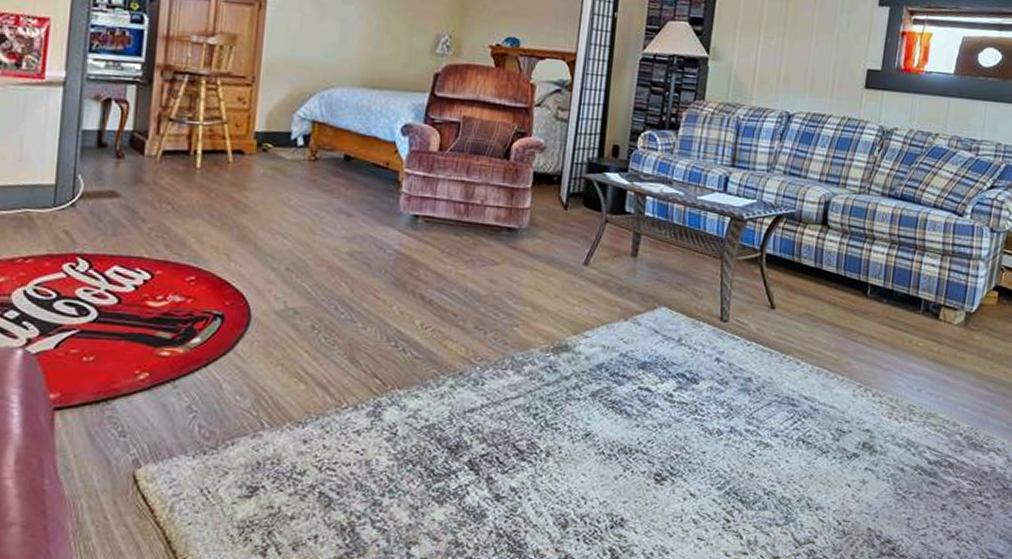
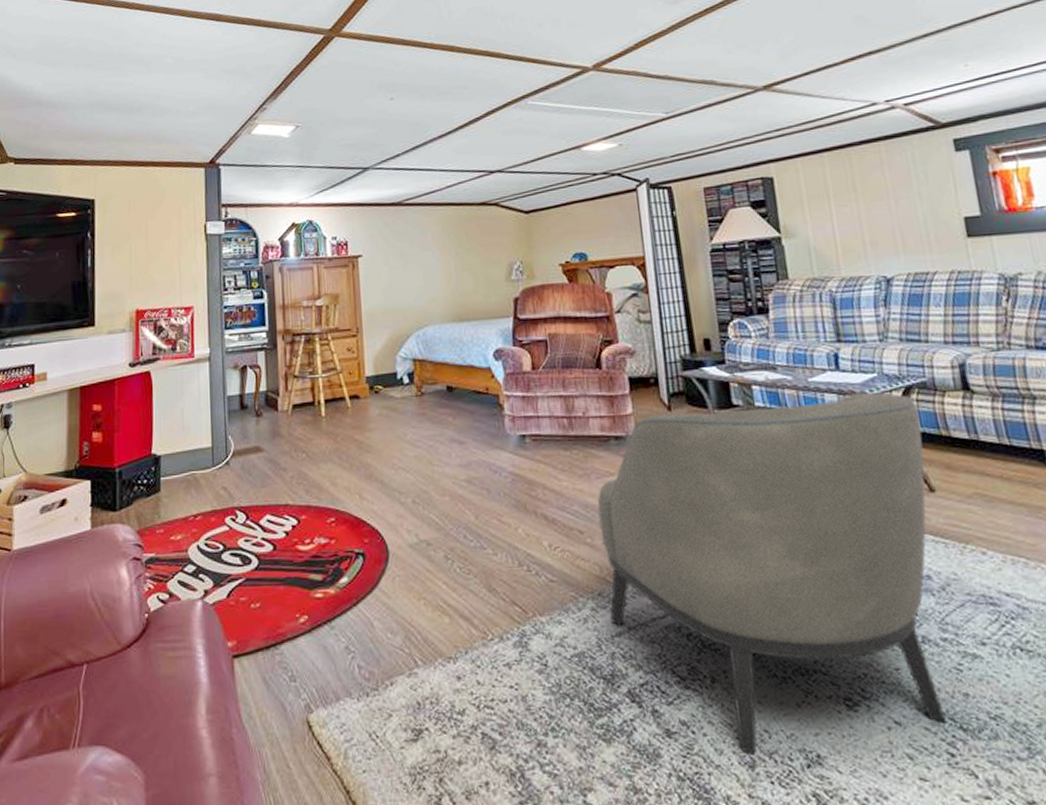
armchair: none [466,211,782,517] -> present [597,392,947,755]

